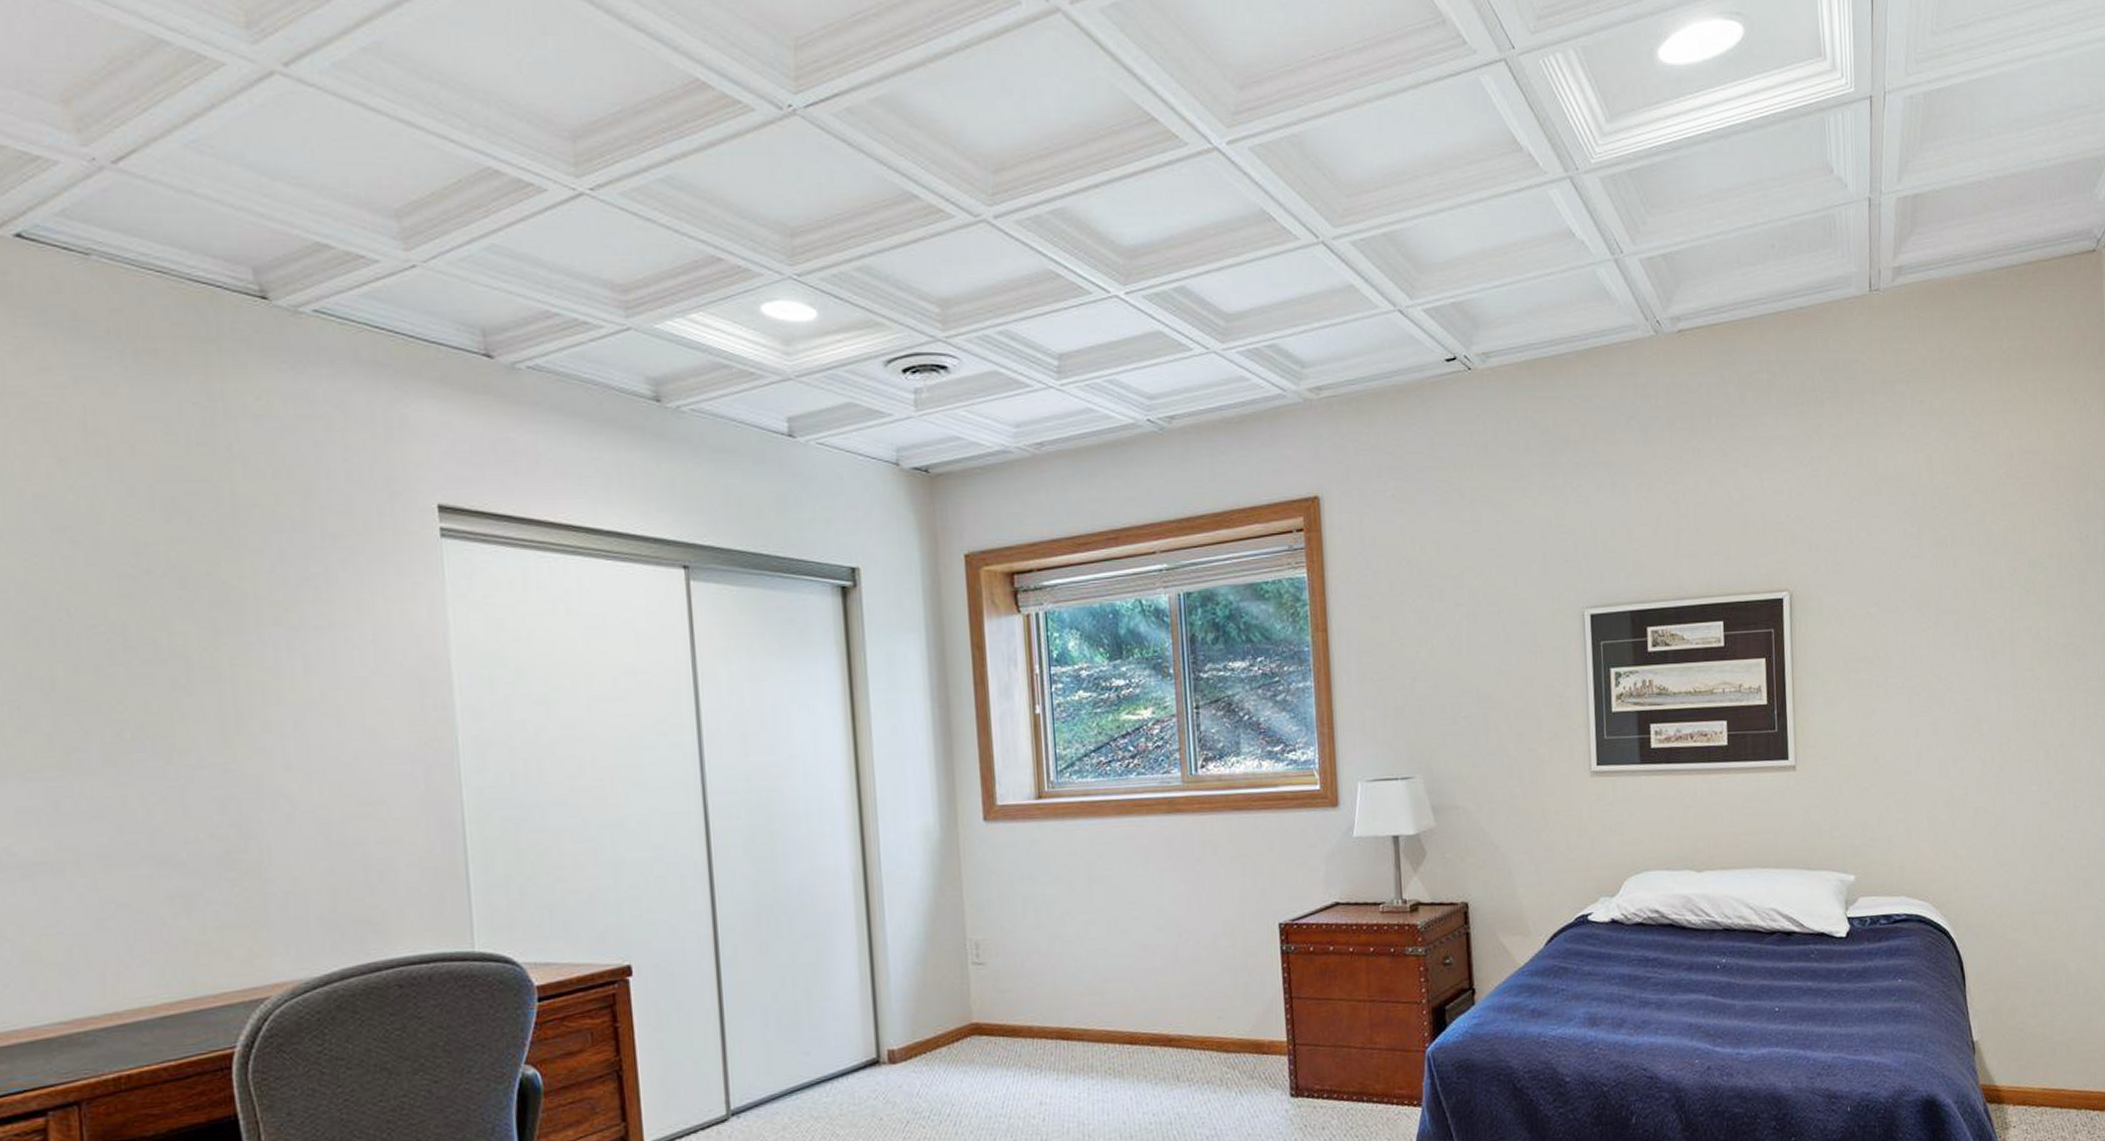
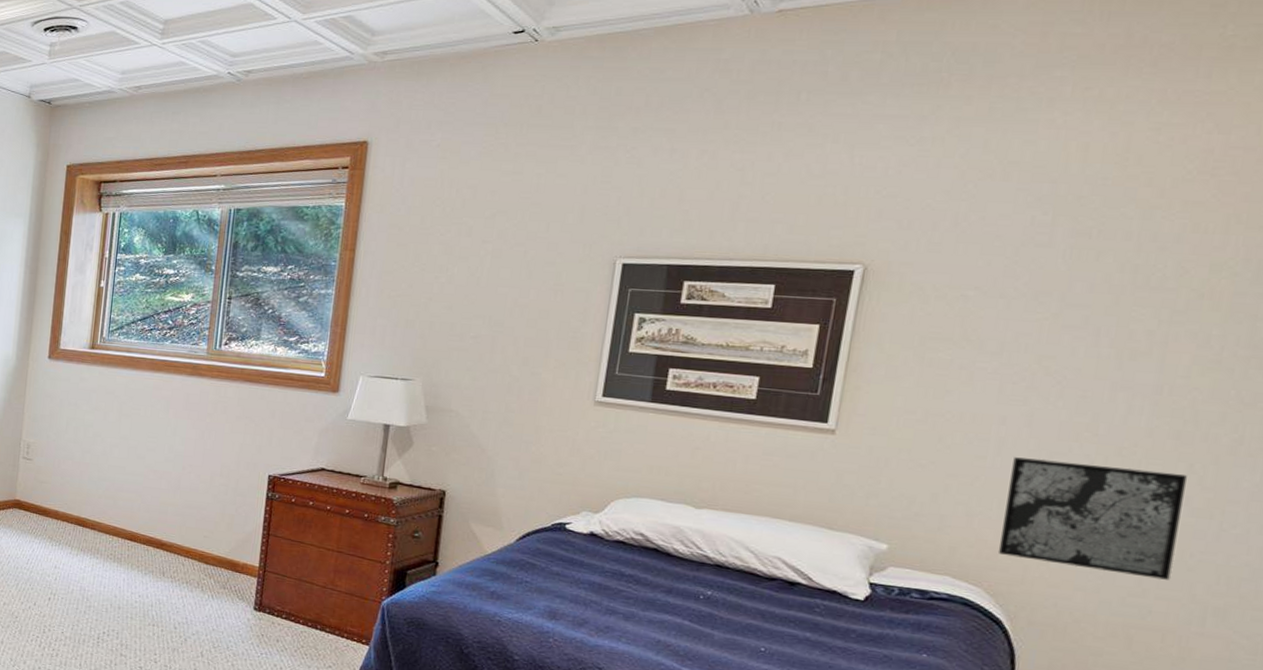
wall art: none [1930,760,2051,866] -> present [997,457,1187,580]

